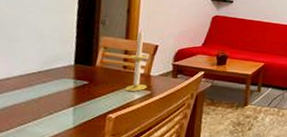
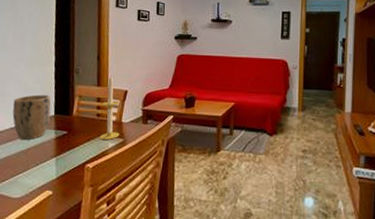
plant pot: none [22,42,71,88] -> present [12,94,51,140]

